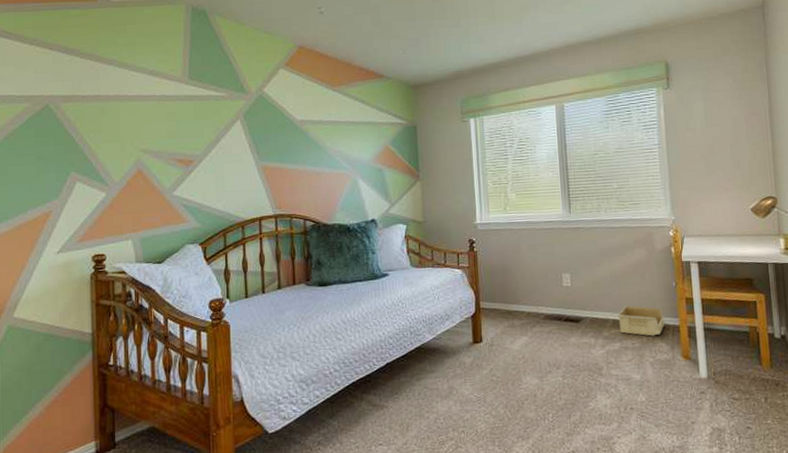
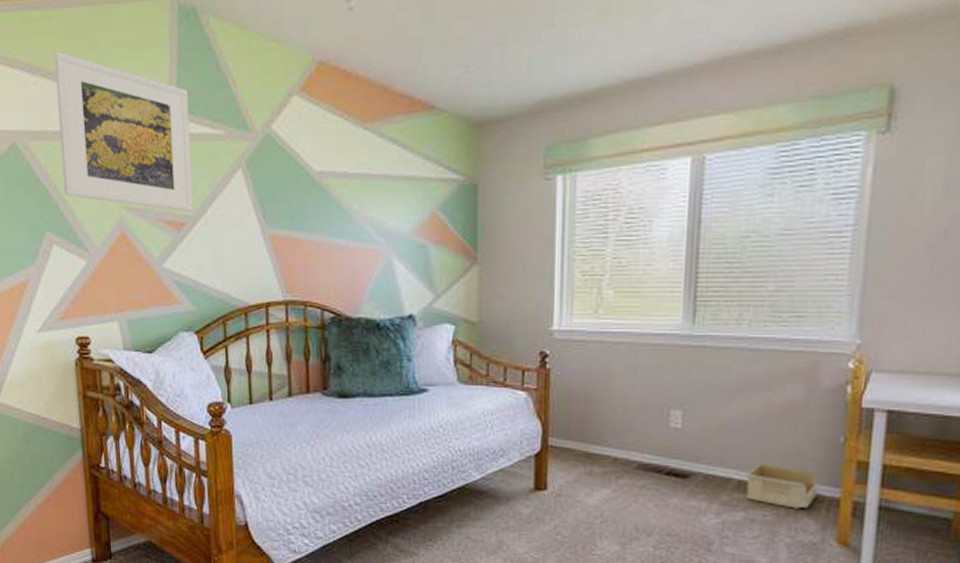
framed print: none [87,38,200,153] -> present [53,51,193,213]

